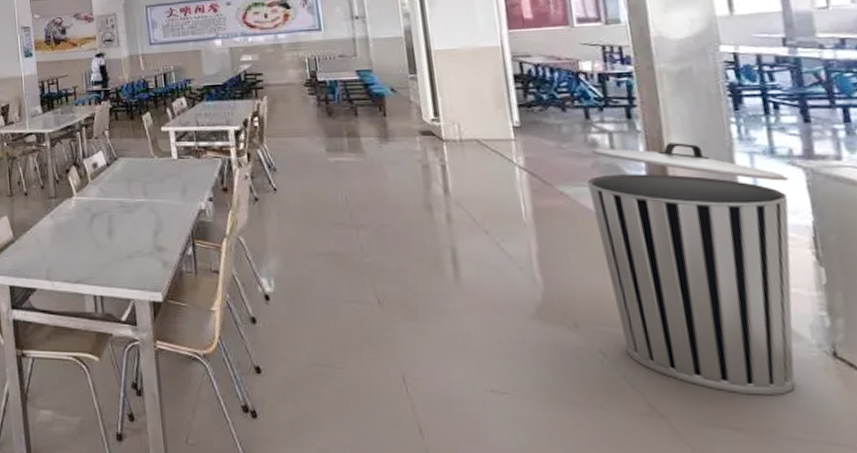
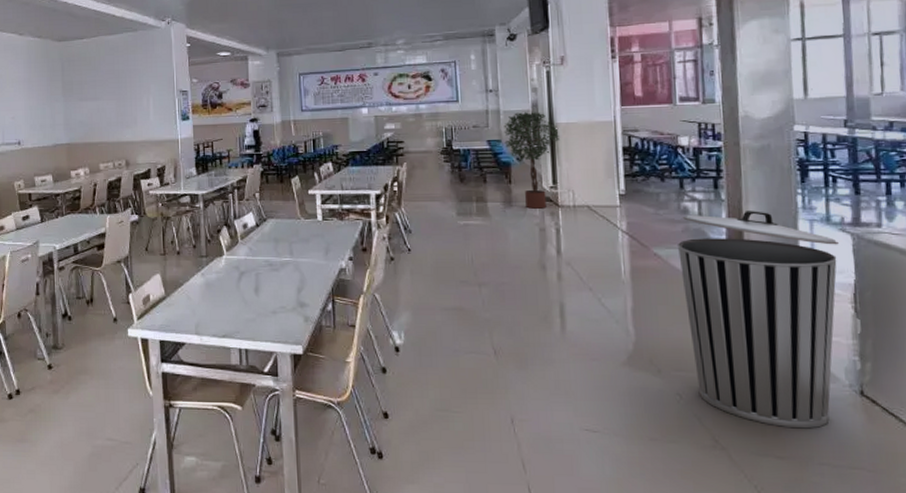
potted tree: none [374,38,439,144] -> present [504,112,559,209]

